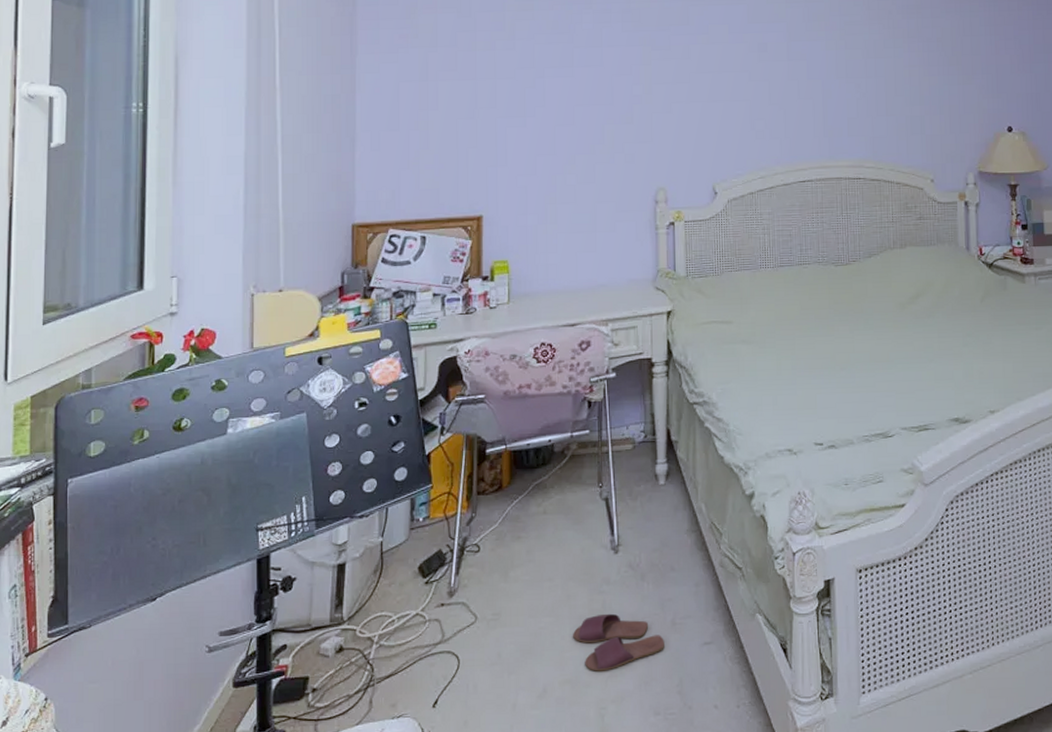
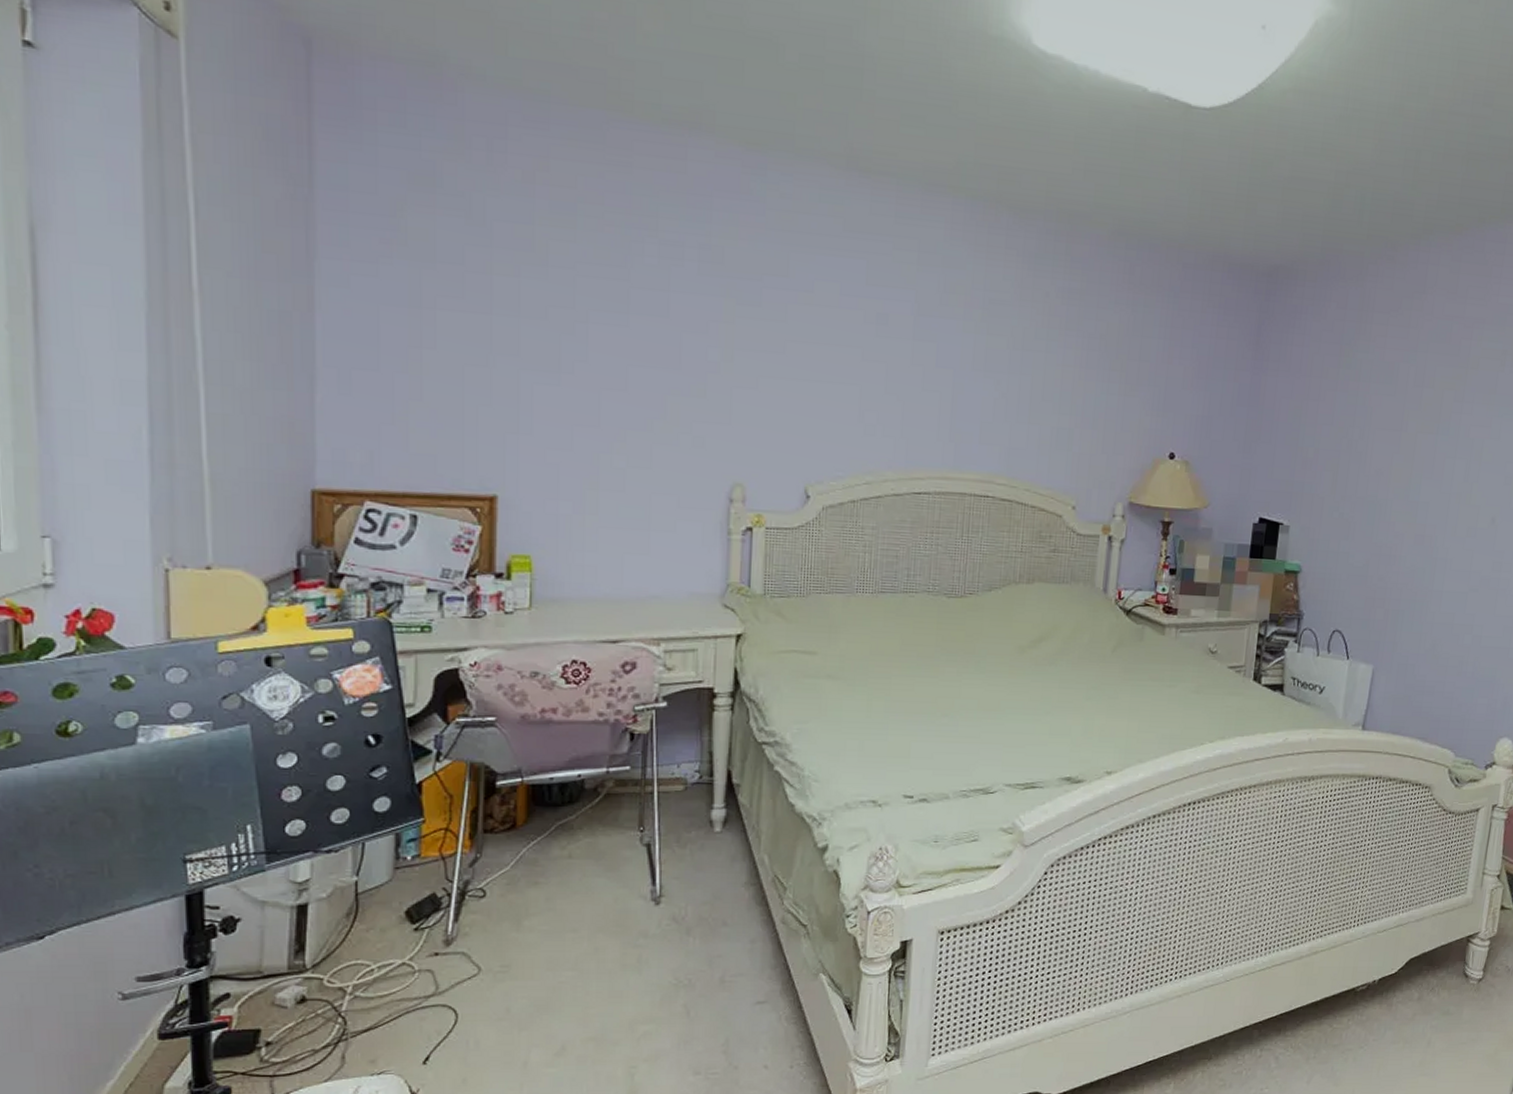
slippers: present [573,613,664,671] -> none [600,969,710,1029]

